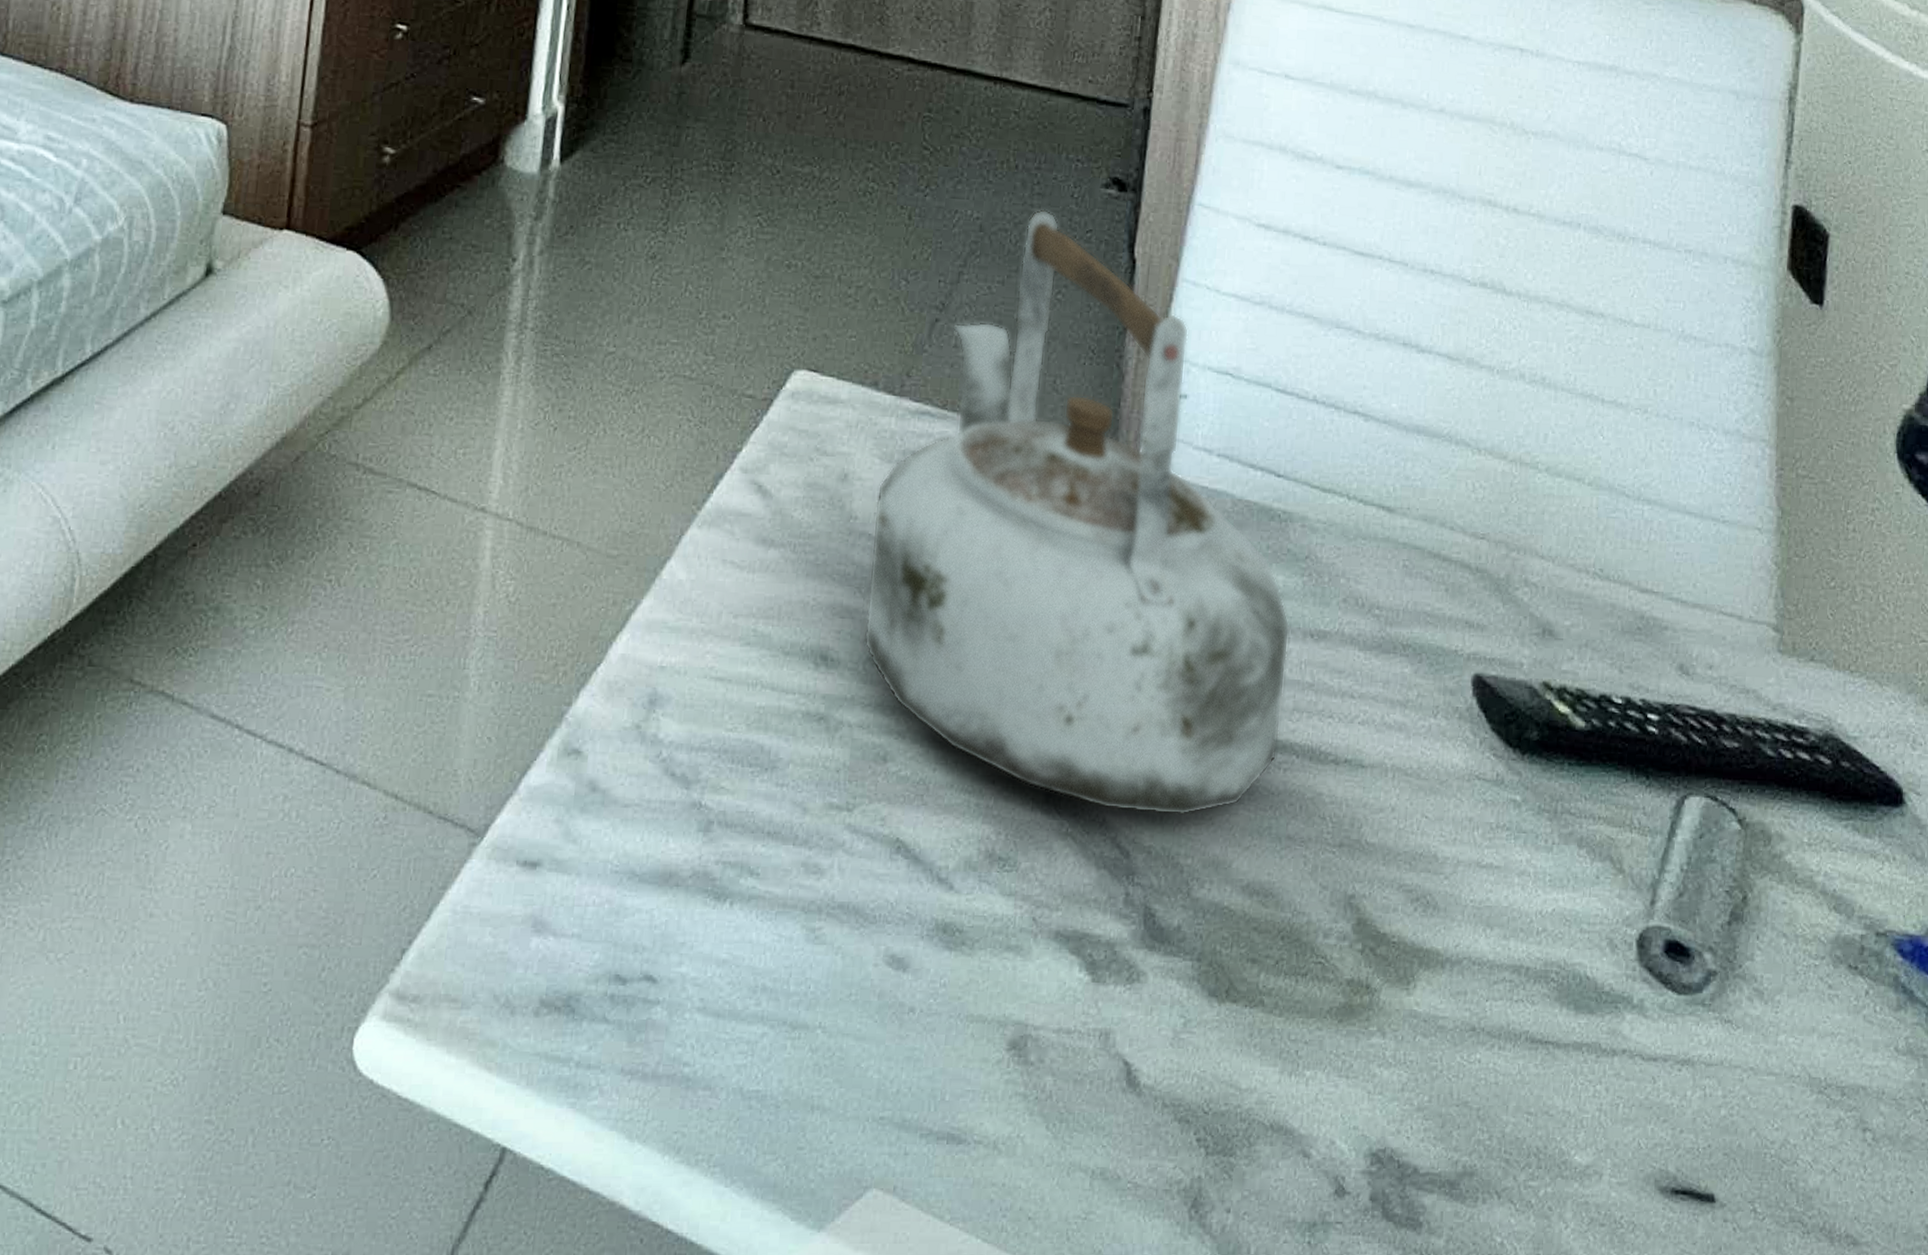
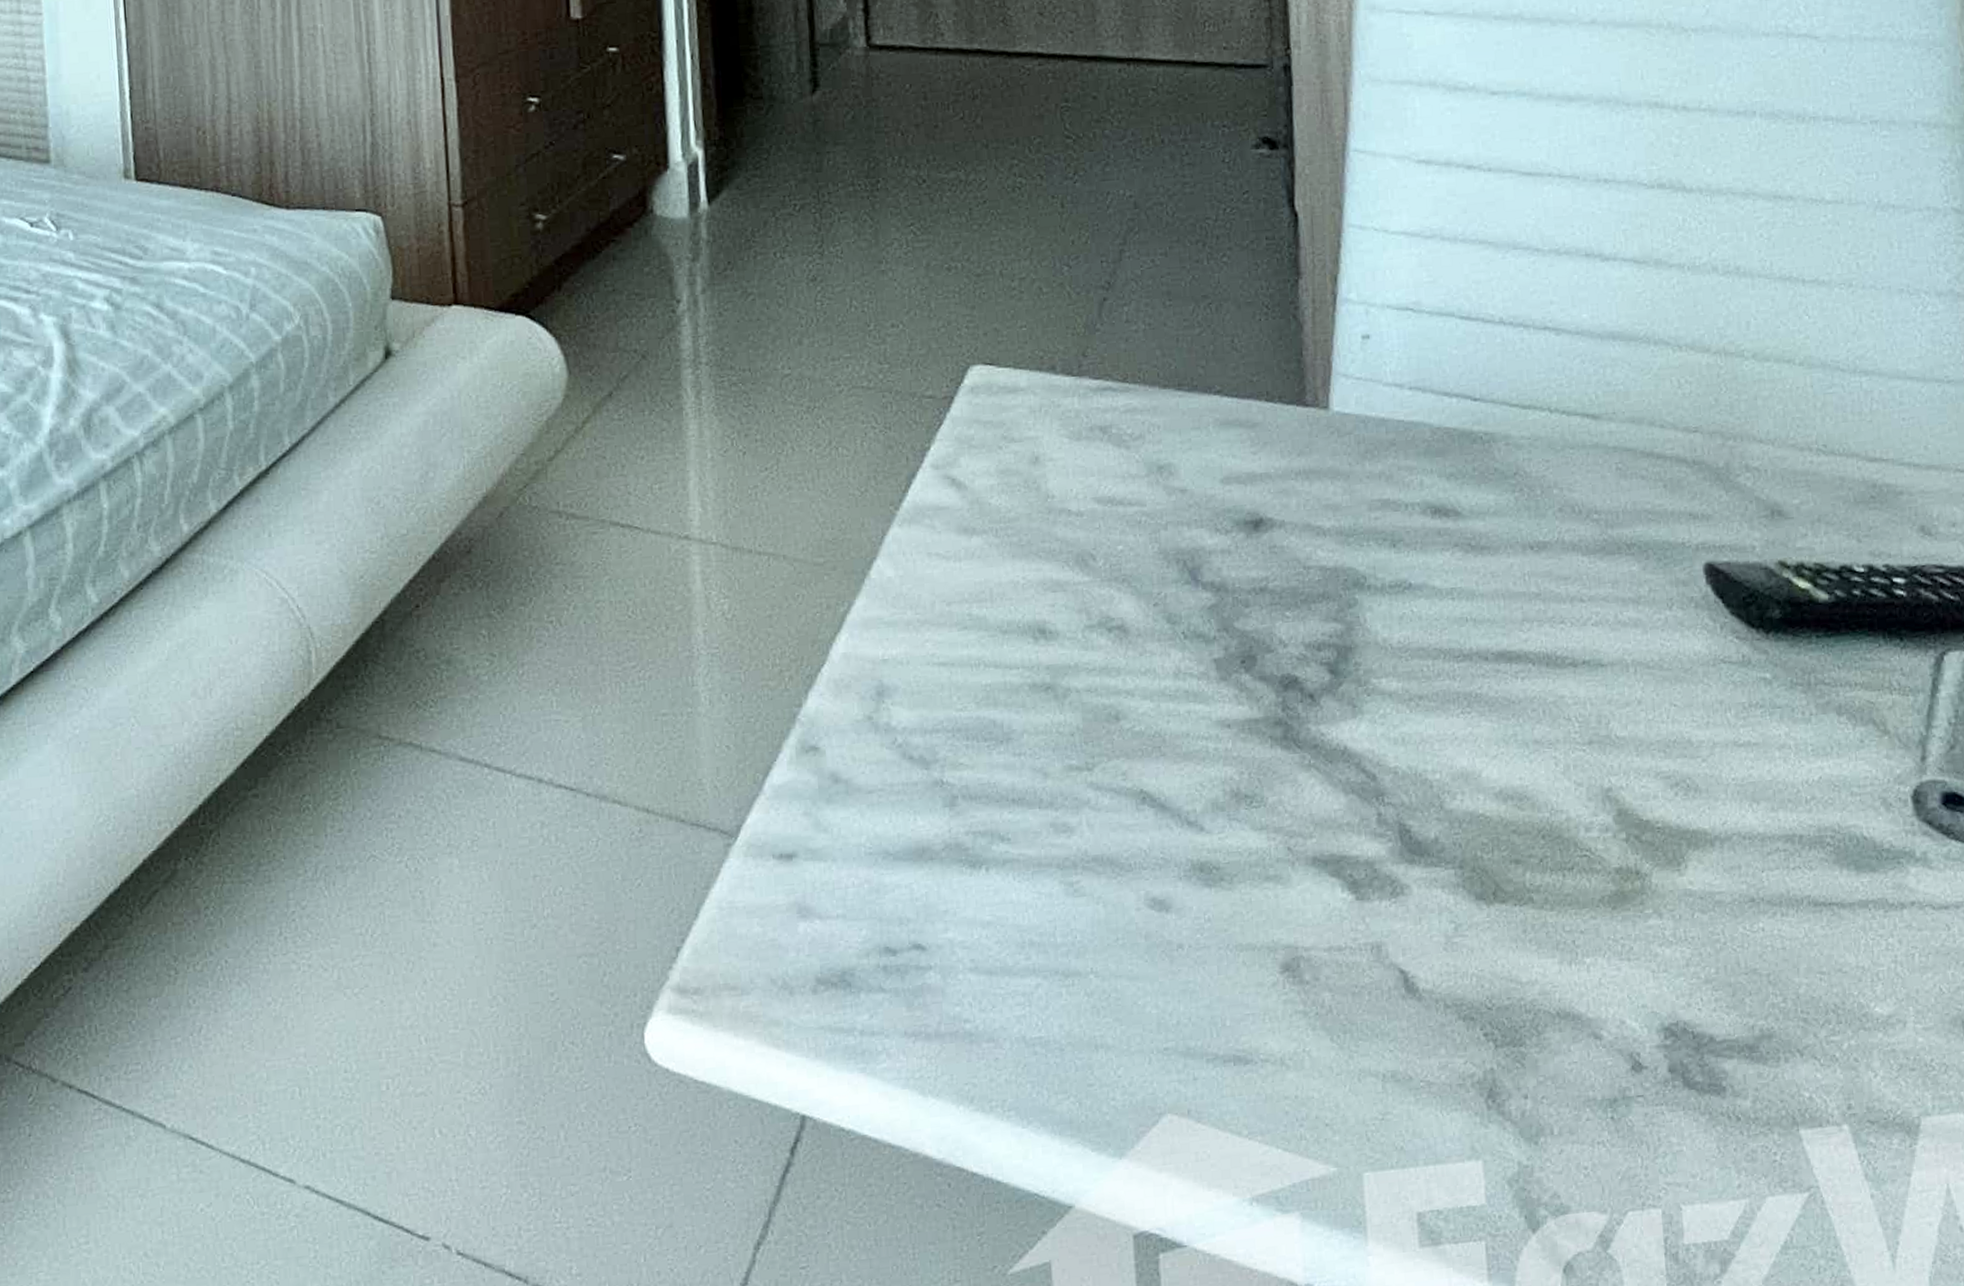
kettle: present [863,209,1290,817] -> none [1070,178,1513,738]

